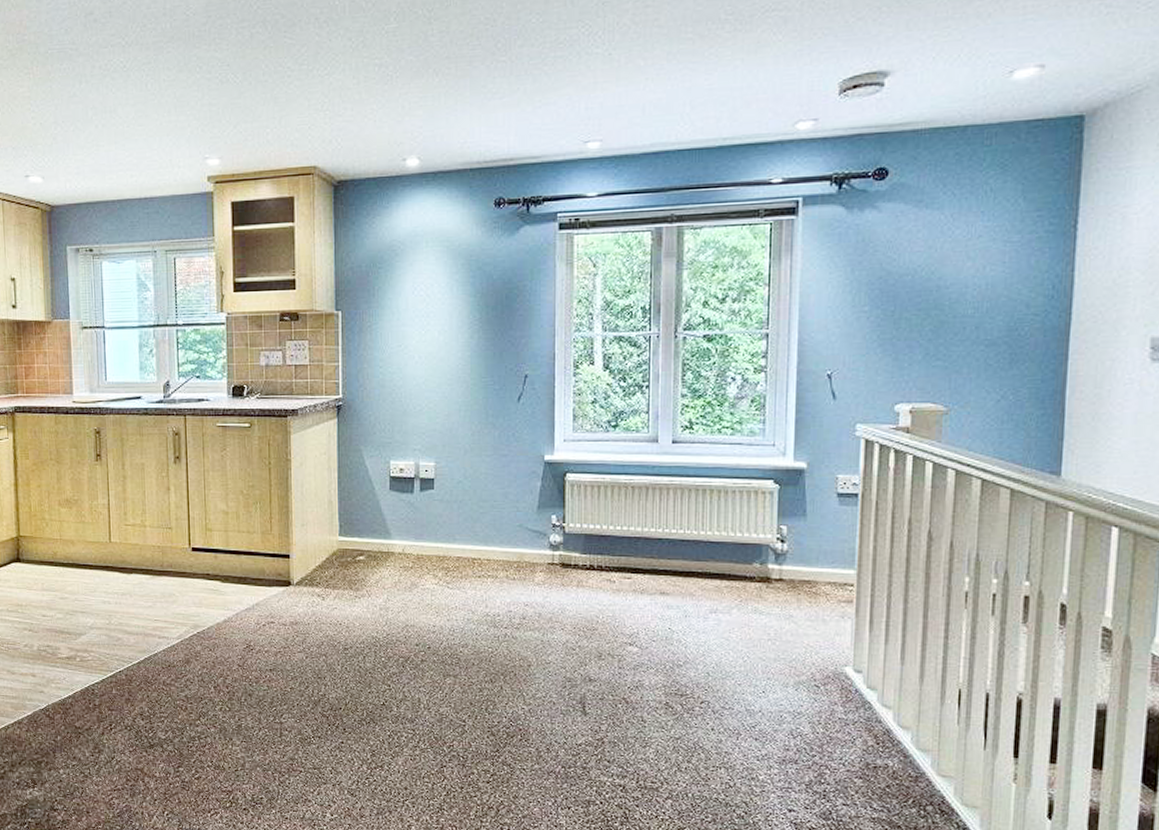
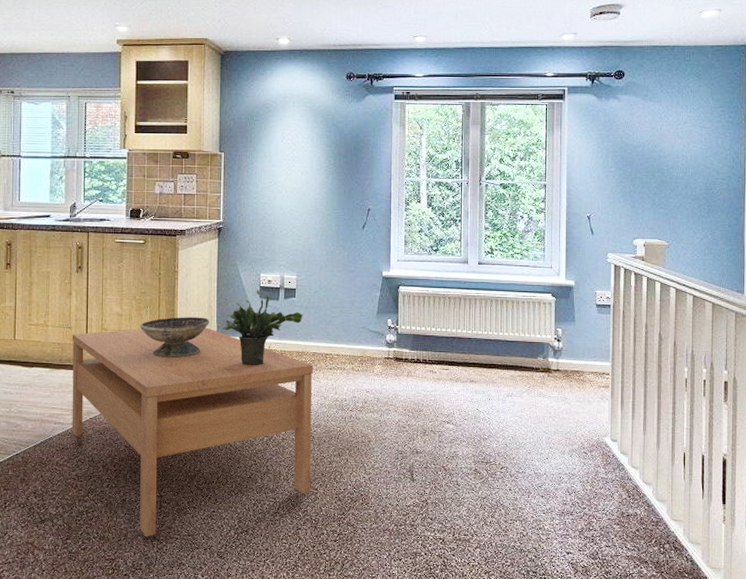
coffee table: none [172,527,457,769] -> present [72,327,313,537]
decorative bowl: none [249,514,330,563] -> present [140,317,209,358]
potted plant: none [345,480,444,573] -> present [222,289,303,366]

